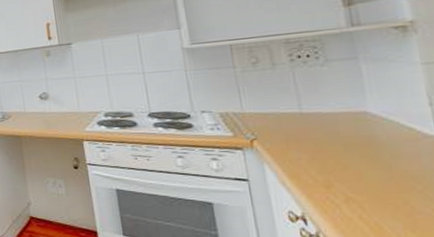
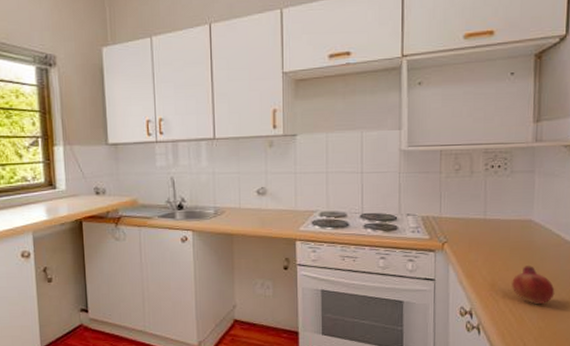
fruit: none [354,164,424,212] -> present [512,266,555,305]

